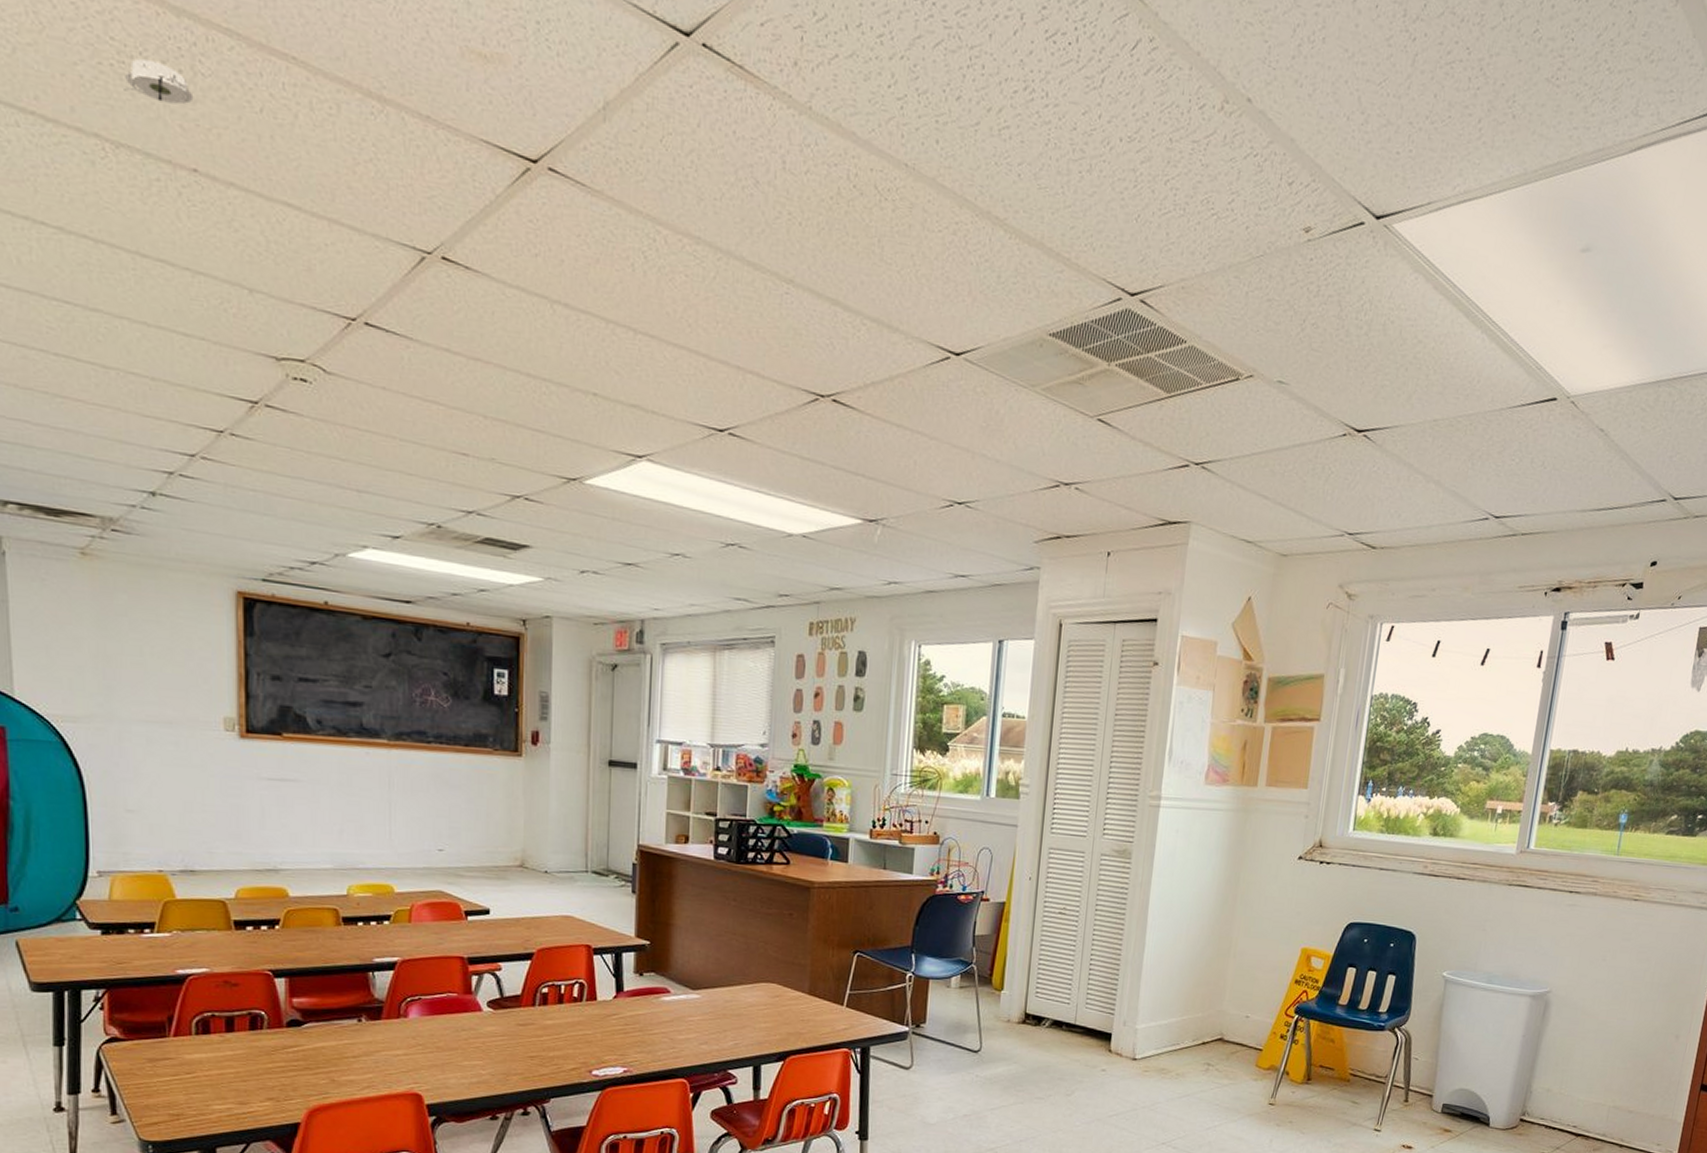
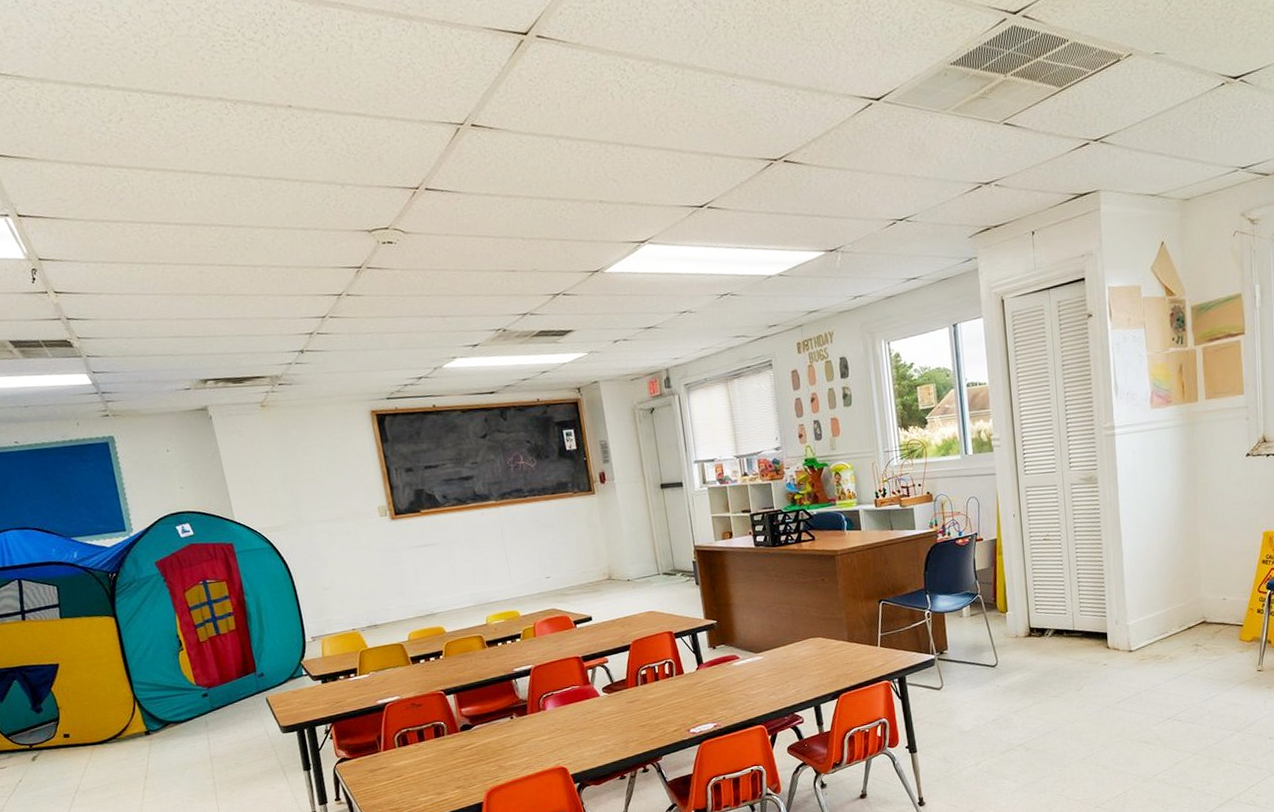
smoke detector: present [124,59,194,105] -> none [231,34,280,63]

